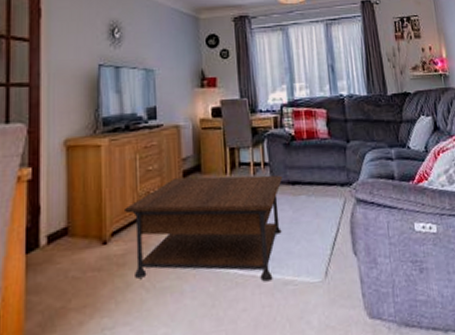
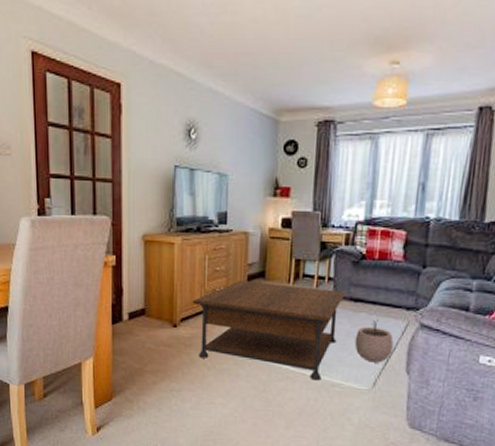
plant pot: none [299,200,337,249] -> present [354,319,394,363]

